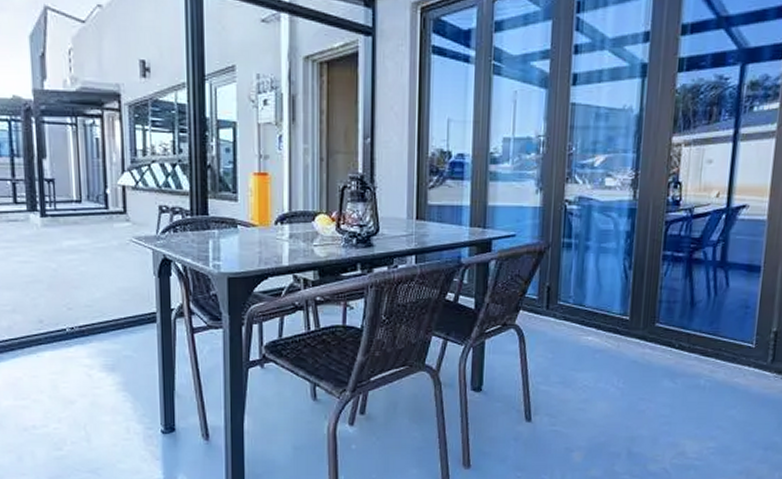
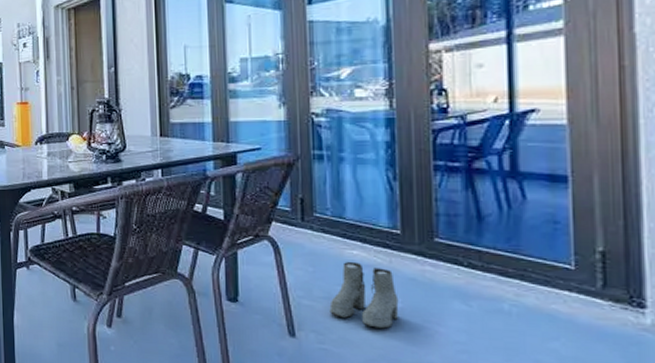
boots: none [563,348,621,408] -> present [329,262,399,329]

